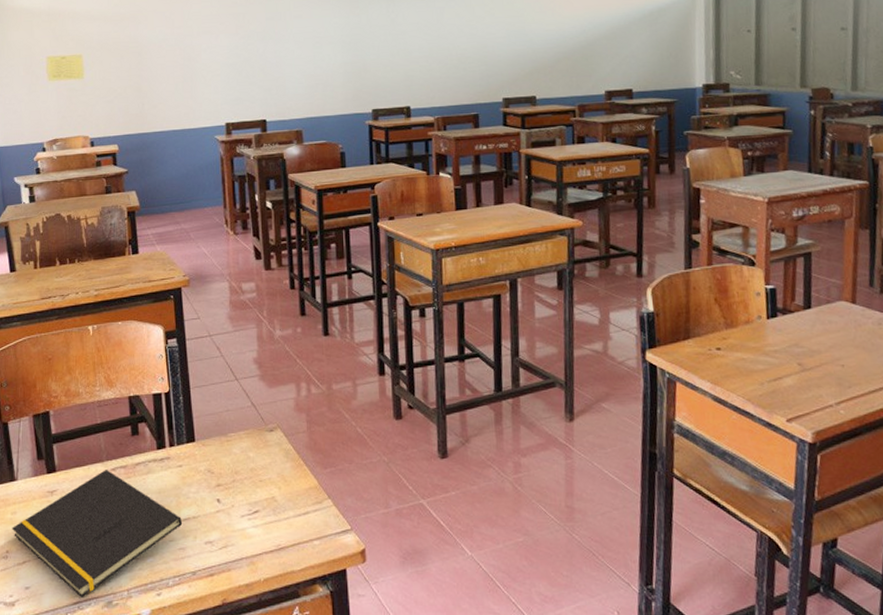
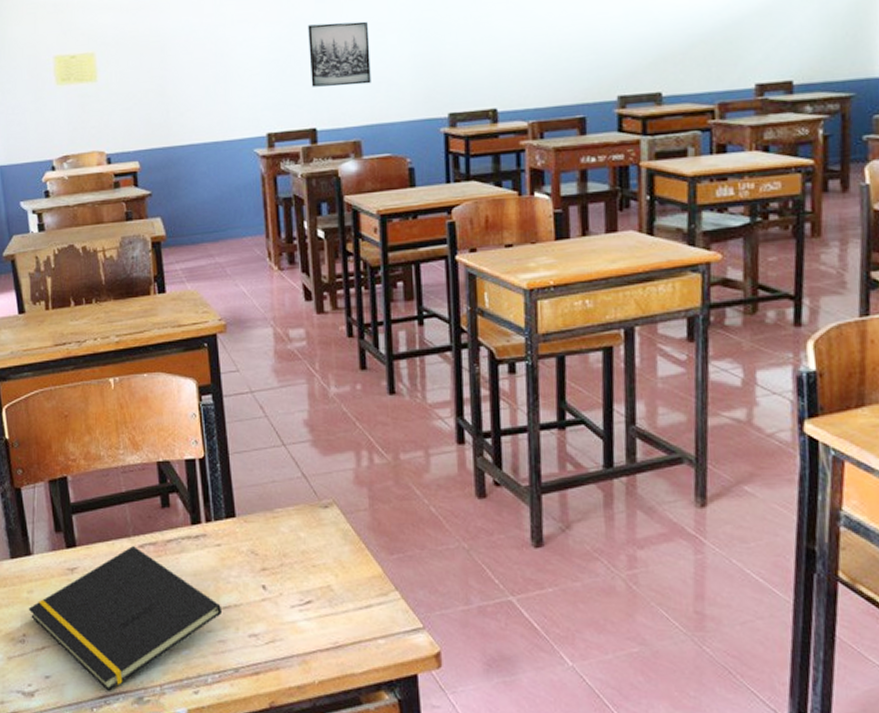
wall art: none [260,35,311,87] -> present [308,21,371,87]

